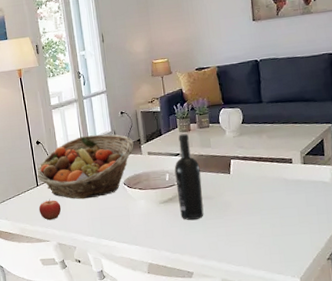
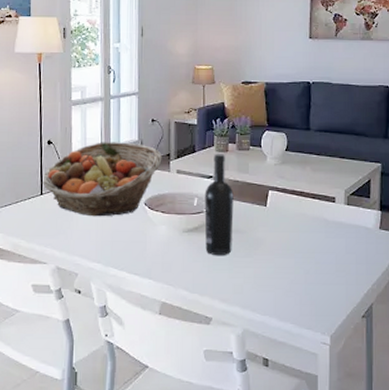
fruit: present [38,198,62,221] -> none [39,211,67,238]

